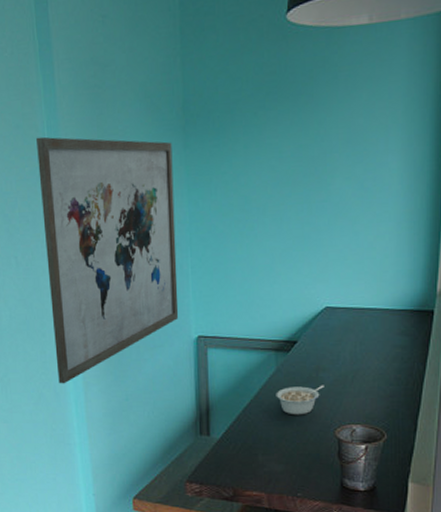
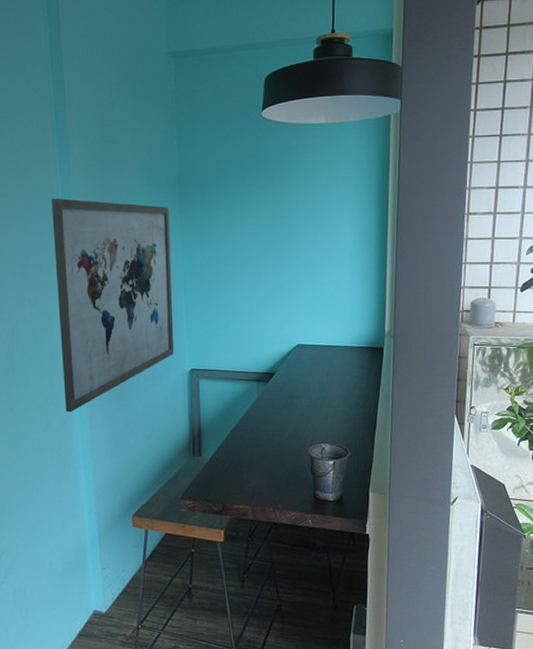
legume: present [276,385,324,415] -> none [258,410,298,437]

